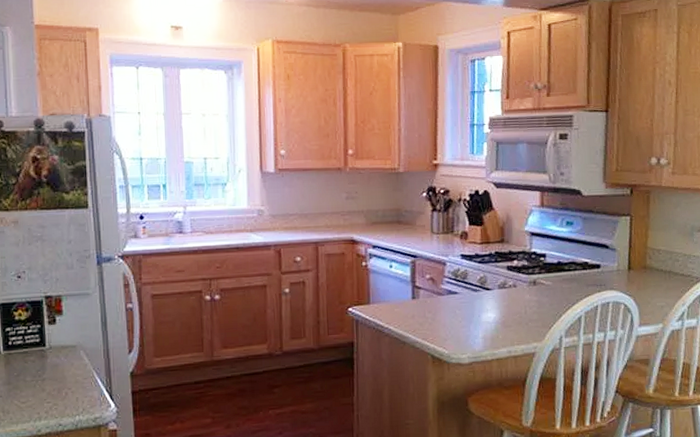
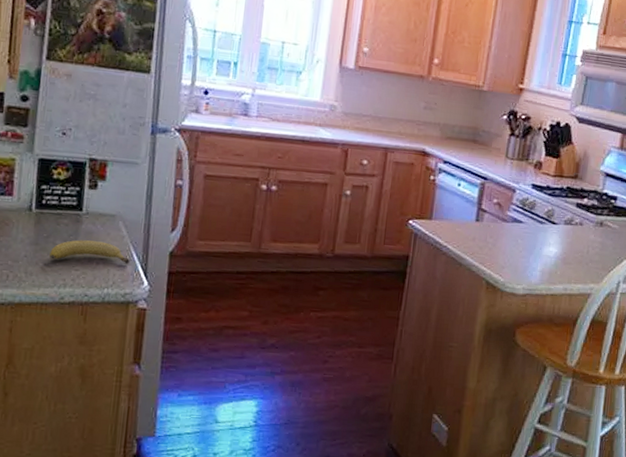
fruit: none [22,372,96,396] -> present [49,240,131,264]

